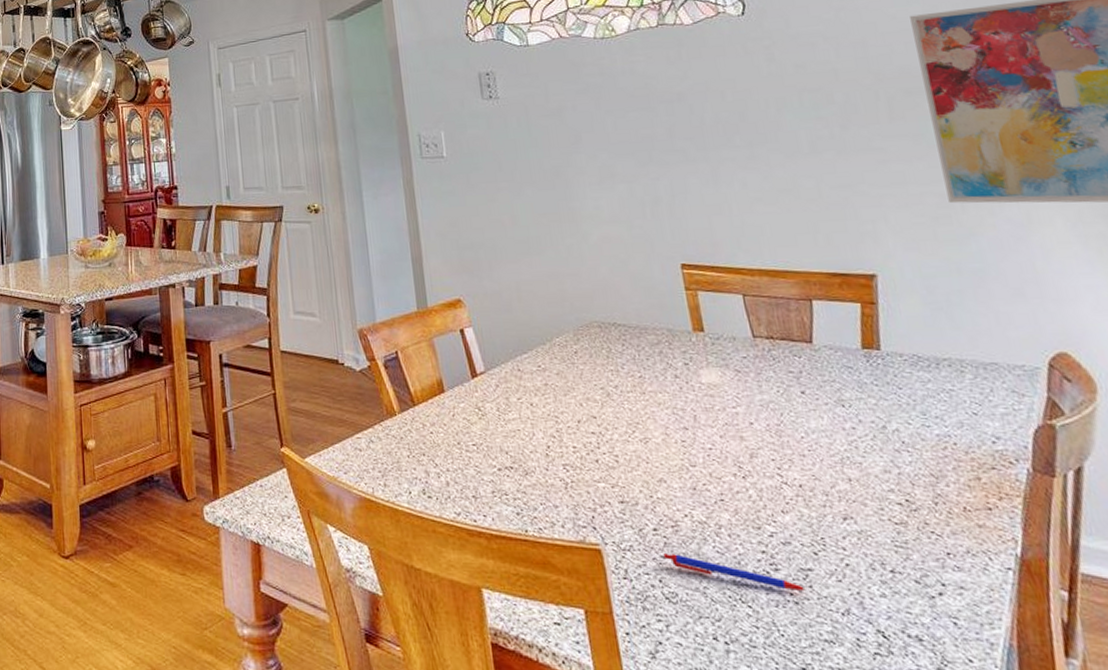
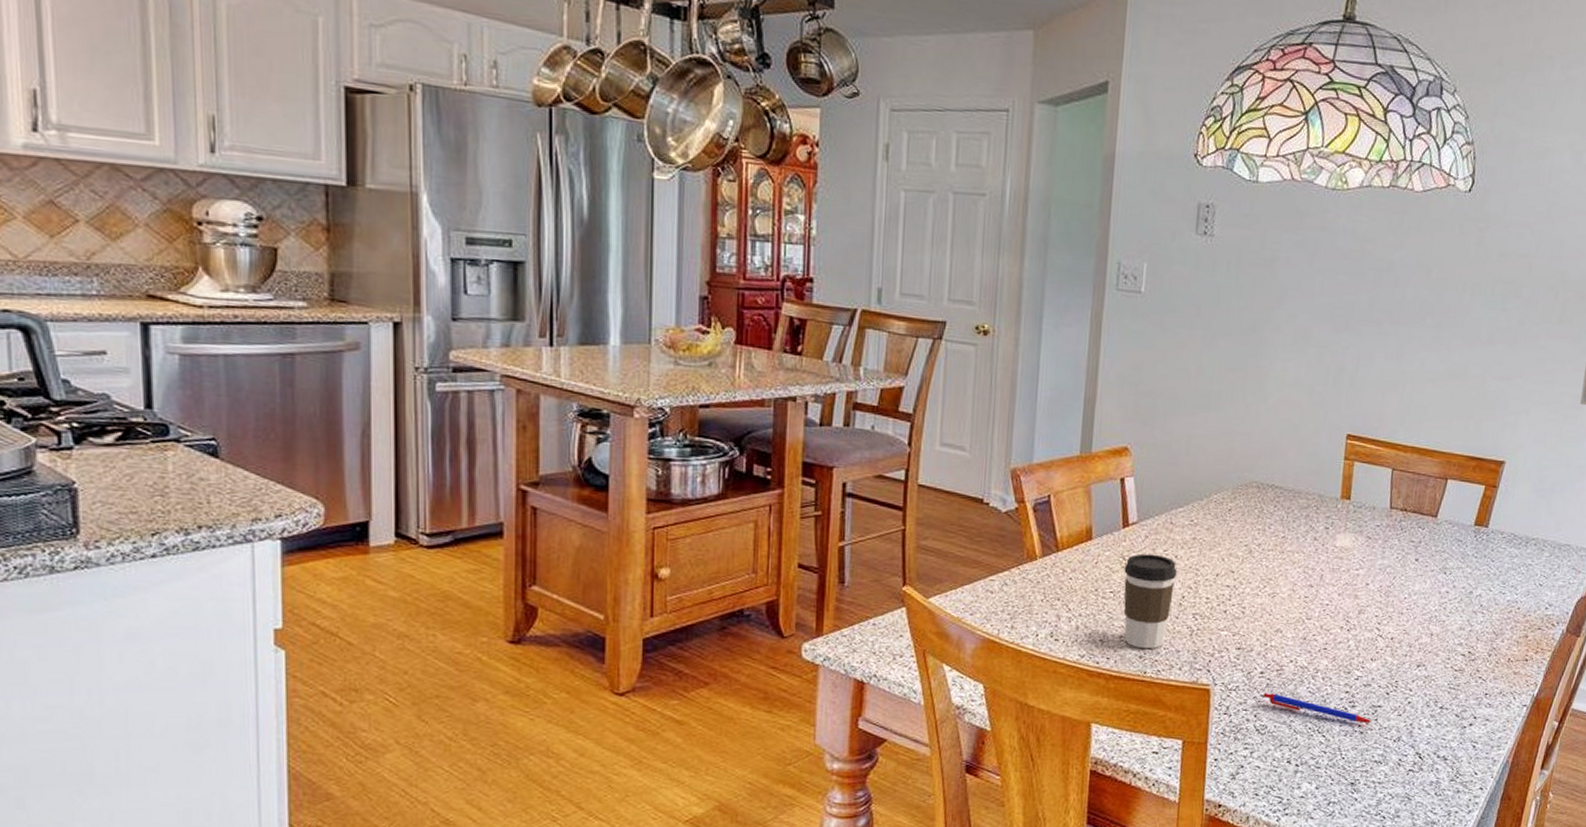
coffee cup: none [481,403,540,505] -> present [1123,553,1177,649]

